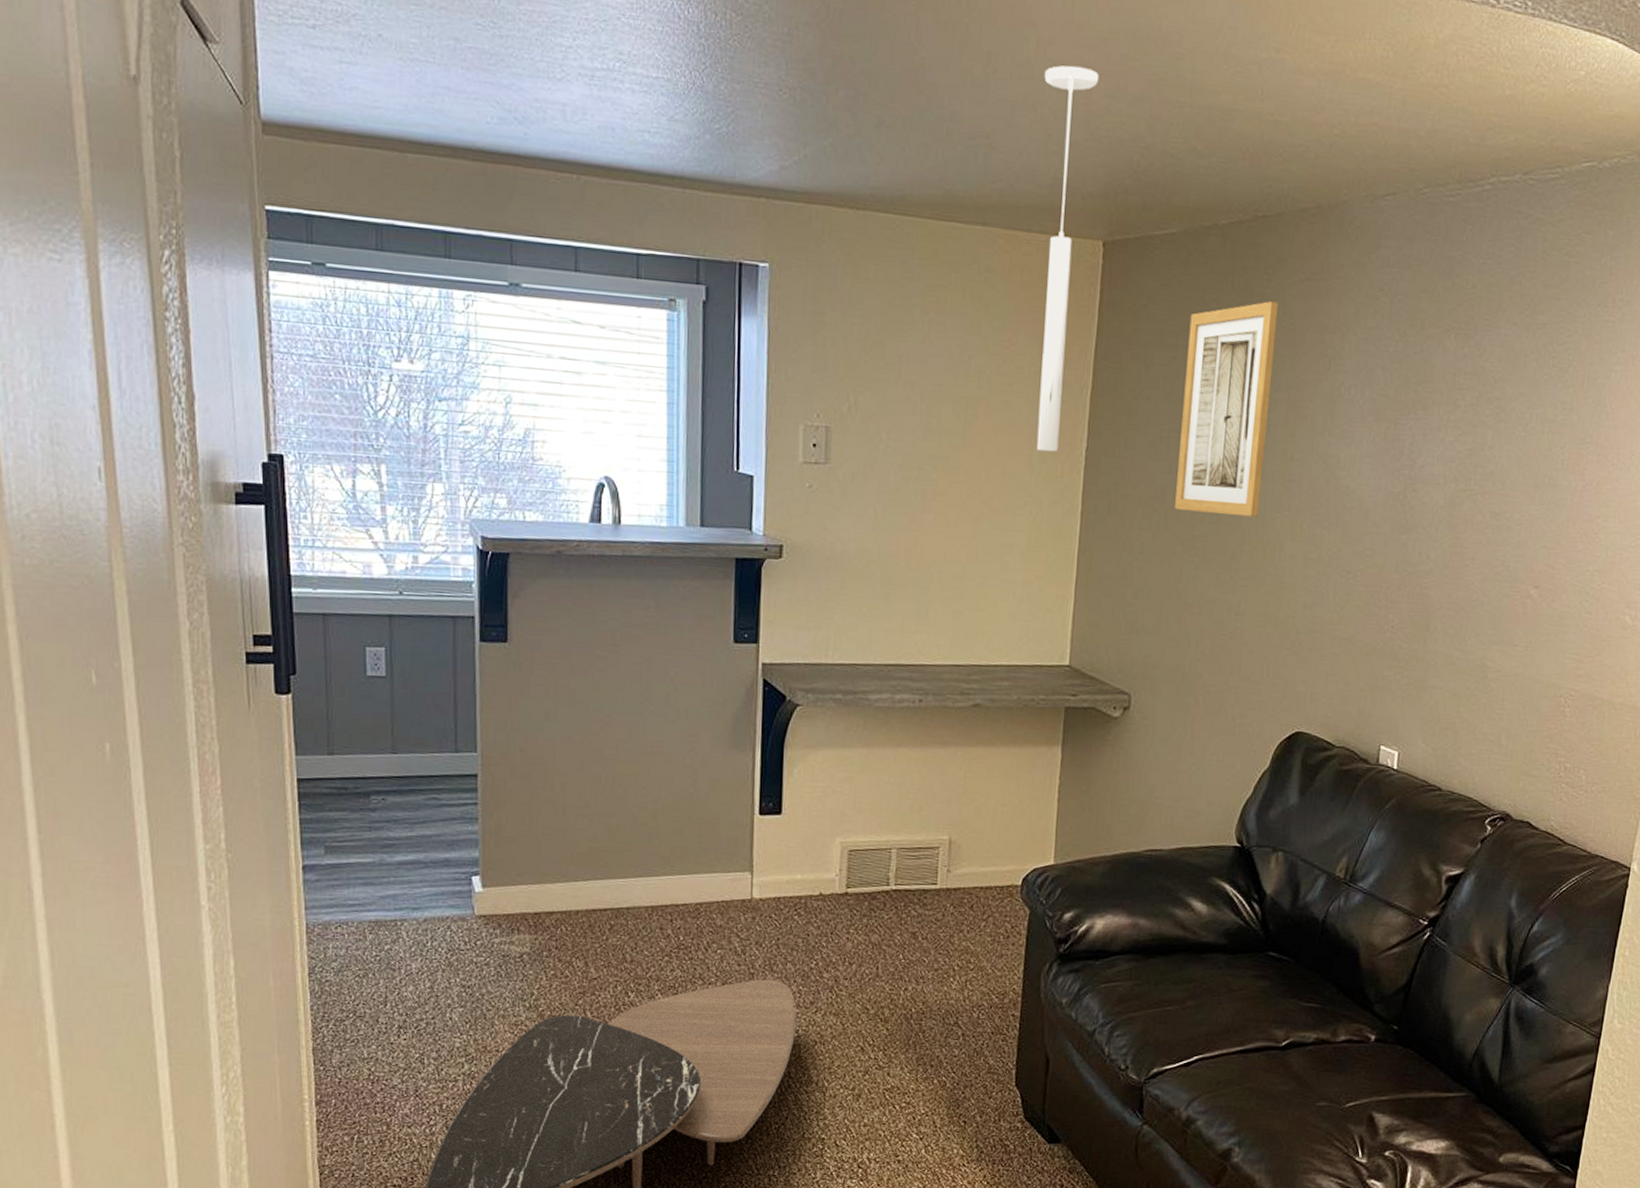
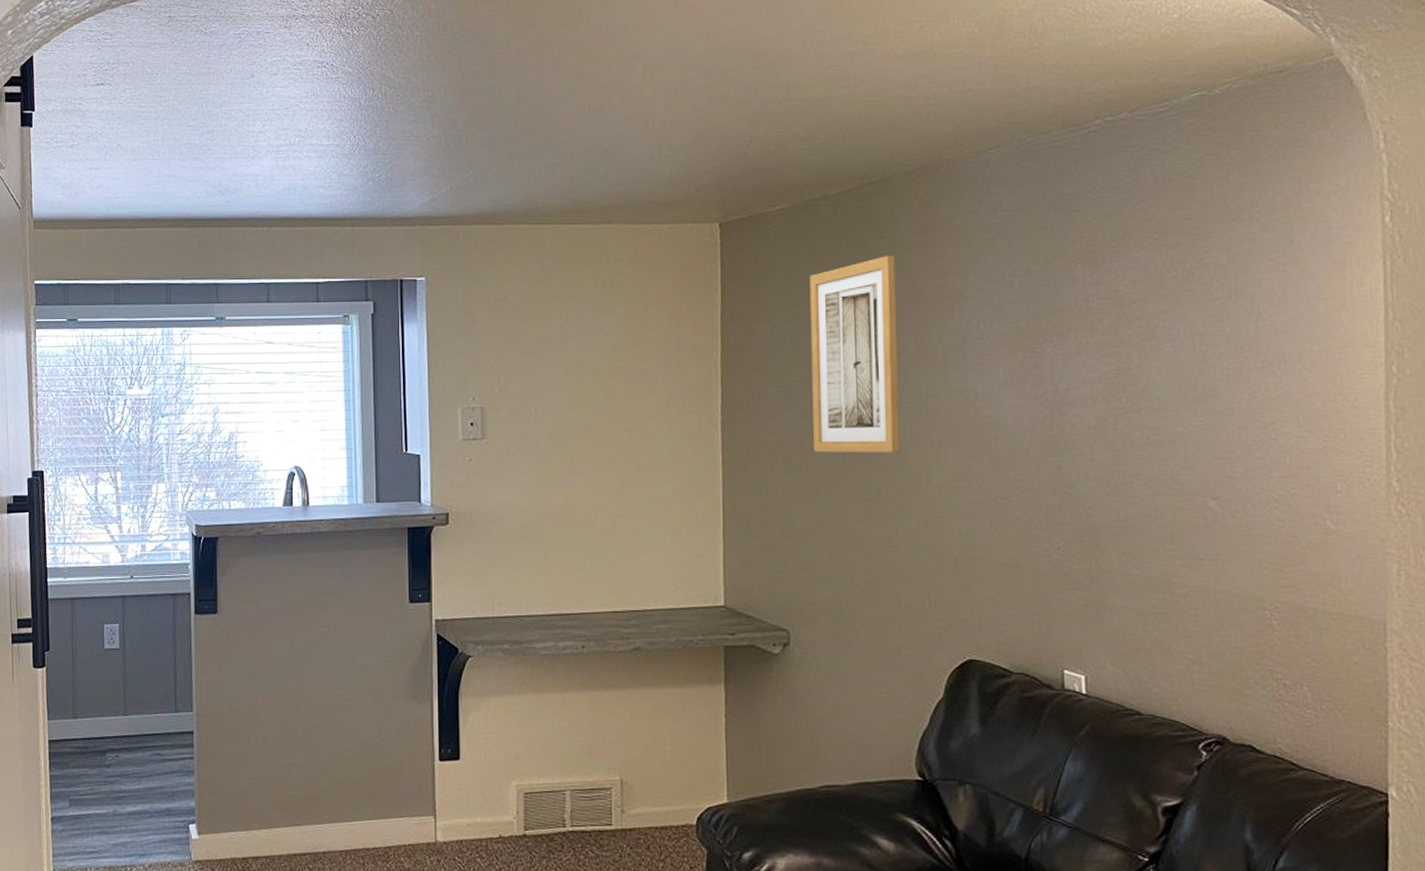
ceiling light: present [1036,65,1099,453] -> none [652,83,702,411]

